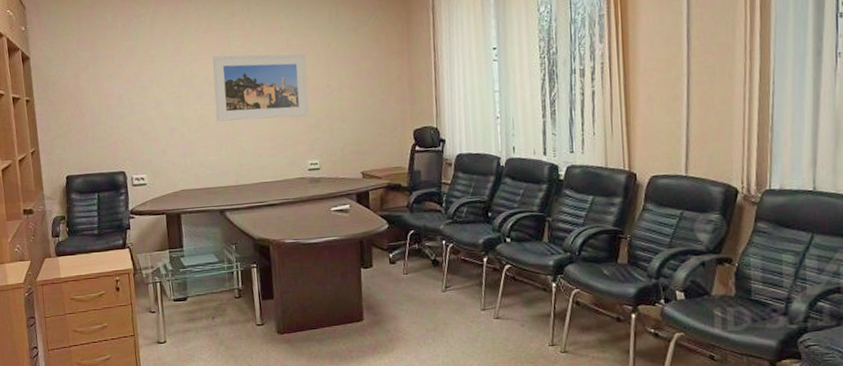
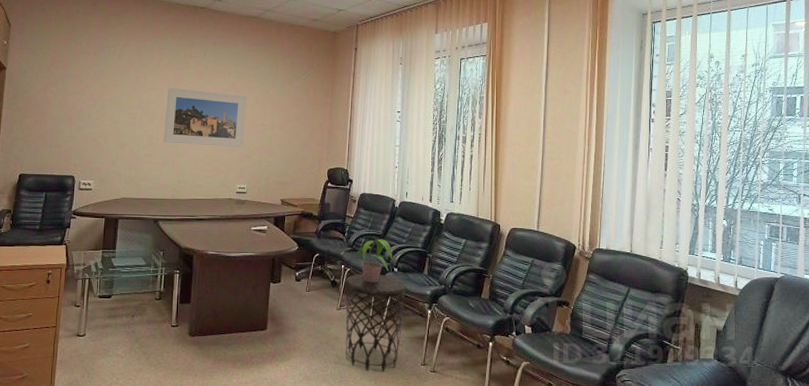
side table: none [449,246,524,357] -> present [346,273,407,372]
potted plant: none [458,205,504,258] -> present [355,238,393,283]

